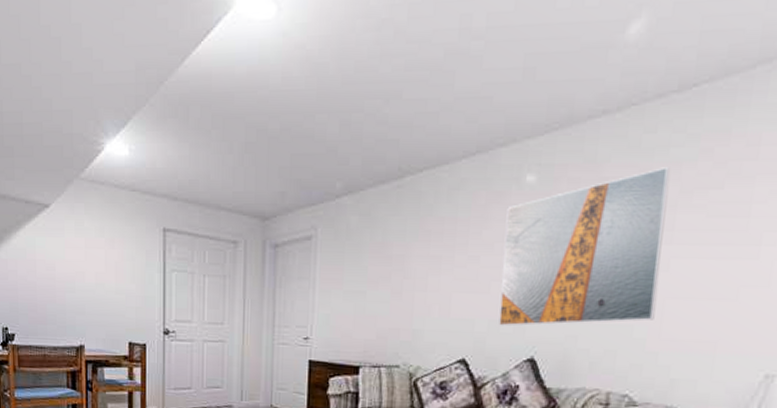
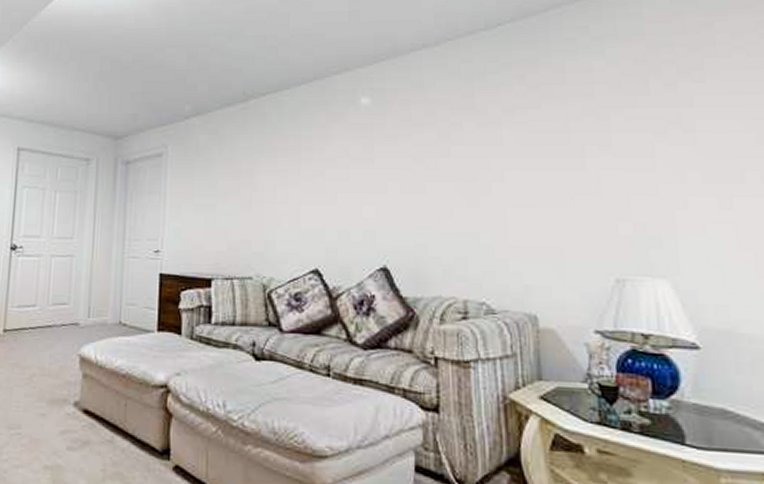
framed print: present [499,167,671,326] -> none [346,91,498,236]

